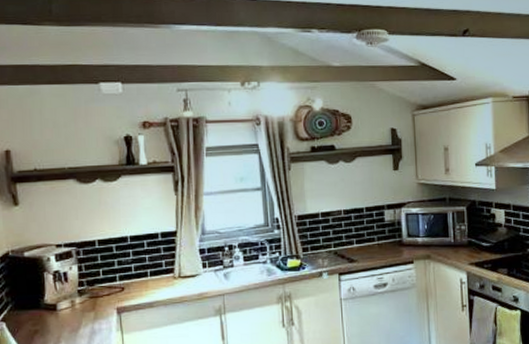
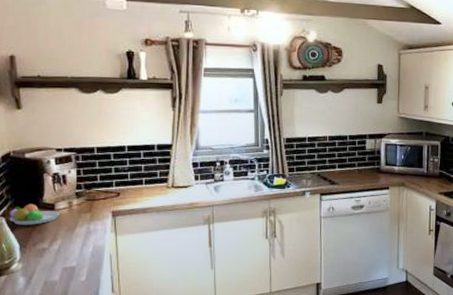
fruit bowl: none [9,305,62,330] -> present [9,204,60,225]

